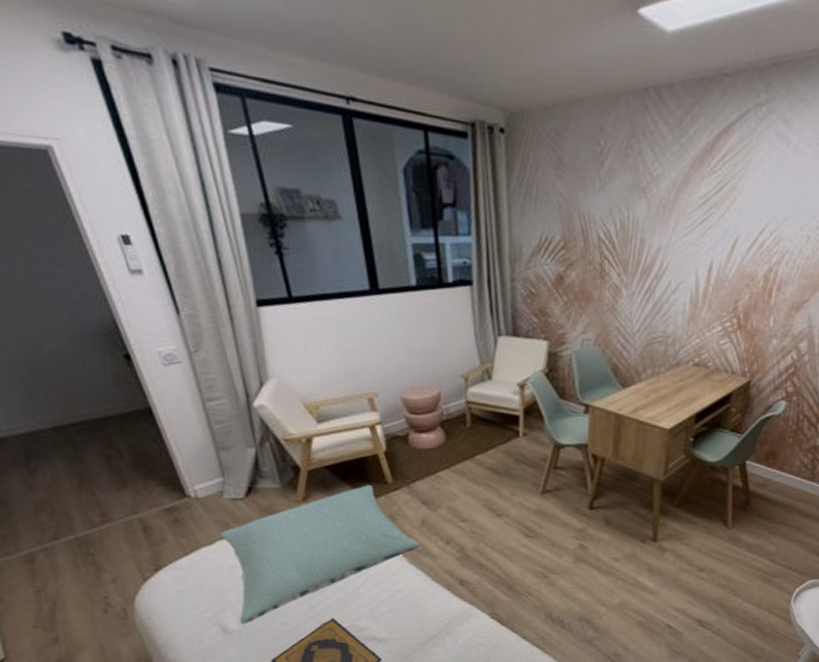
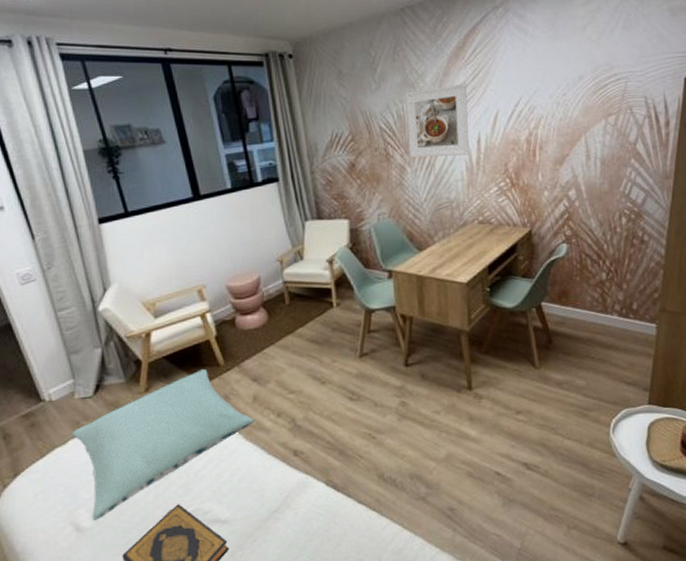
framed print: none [627,196,707,285] -> present [405,83,469,158]

